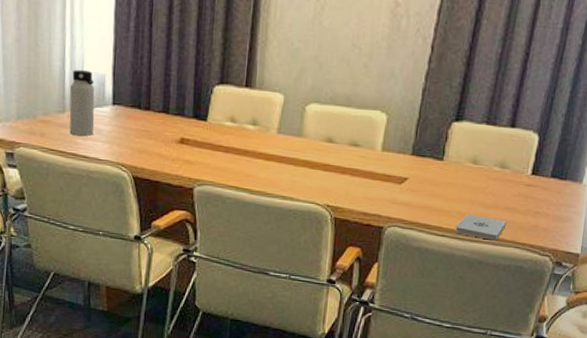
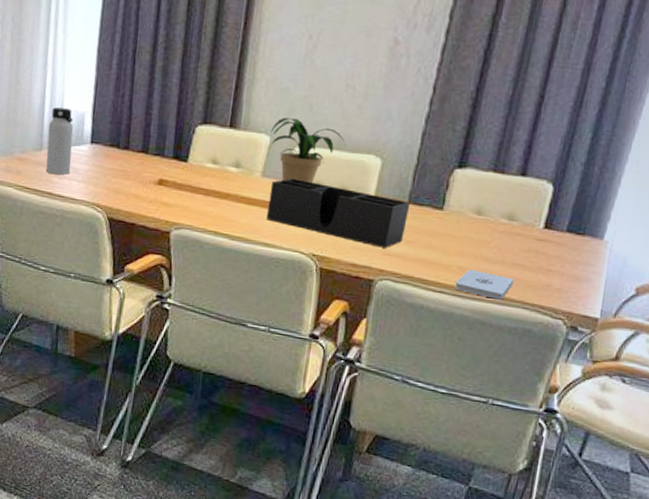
potted plant: none [283,77,355,138] -> present [269,117,347,183]
desk organizer: none [284,134,414,197] -> present [267,178,411,248]

